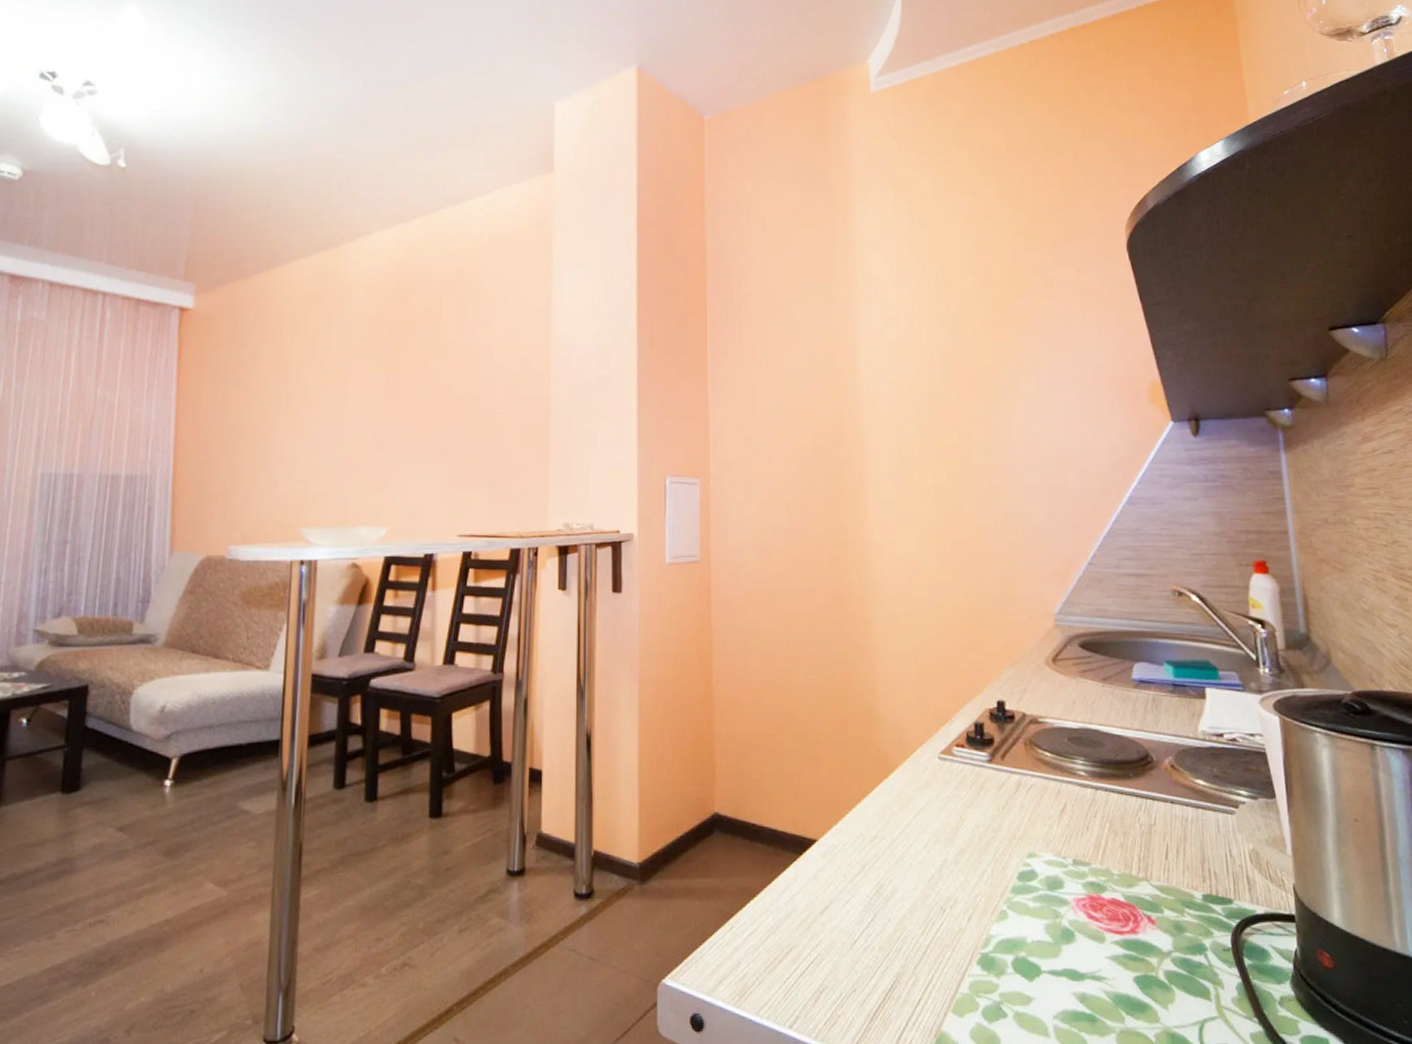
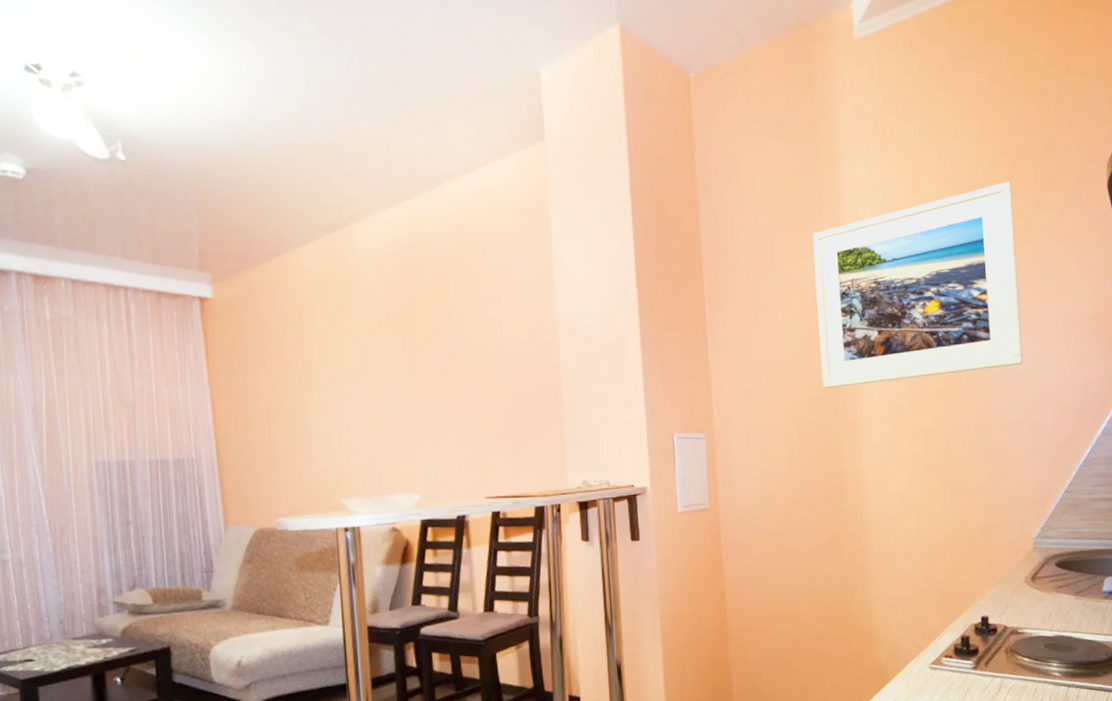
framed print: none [822,236,1041,438] -> present [812,181,1023,388]

